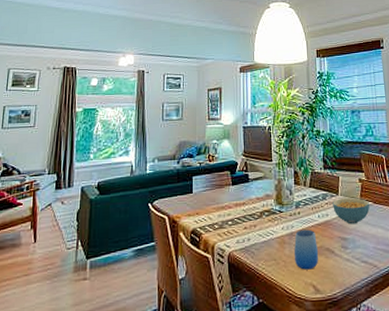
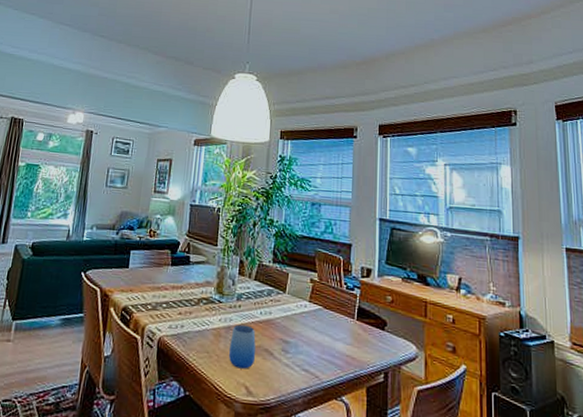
cereal bowl: present [333,198,370,225] -> none [278,297,319,328]

